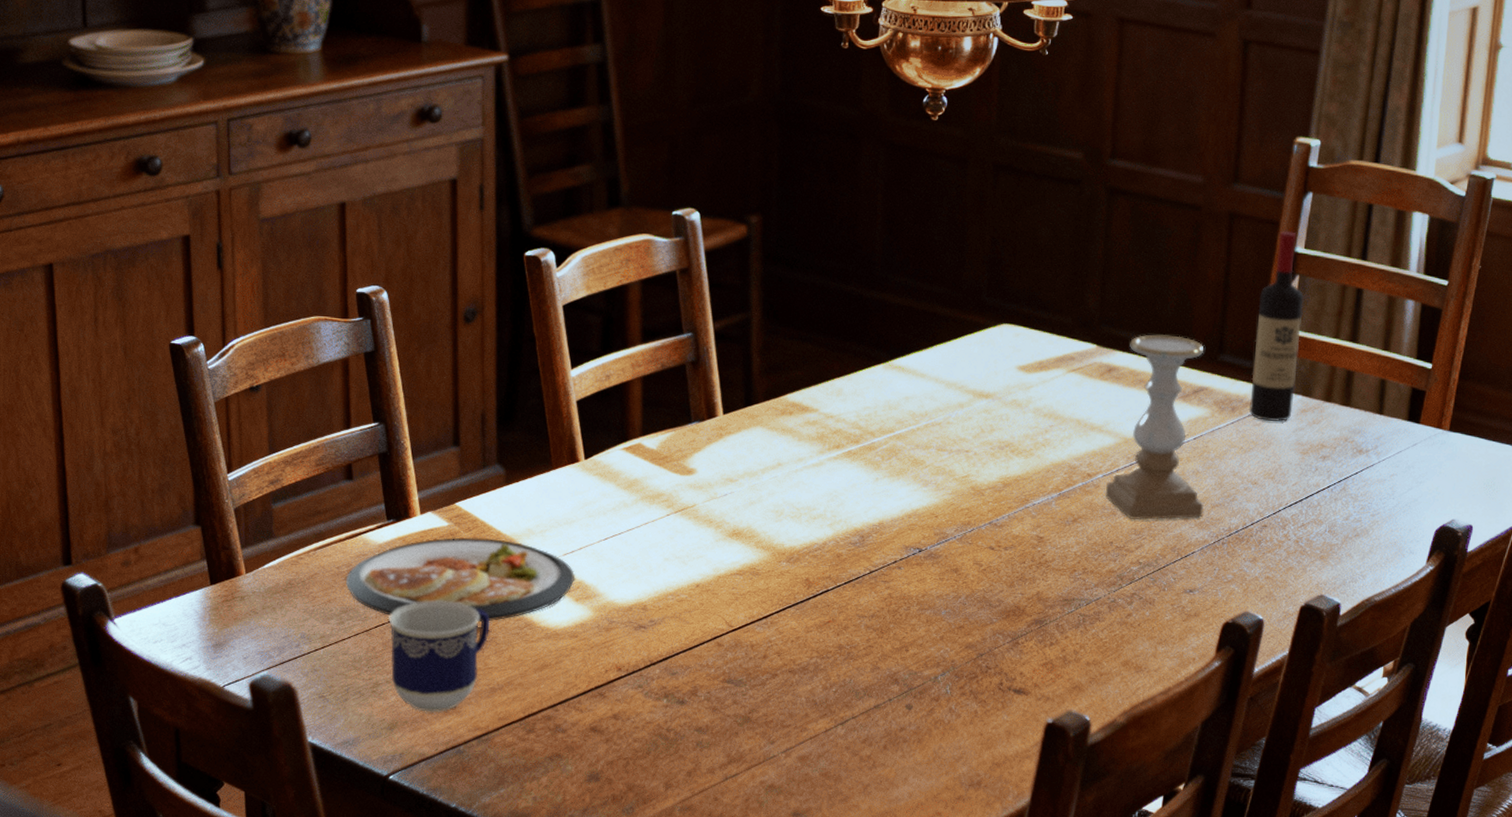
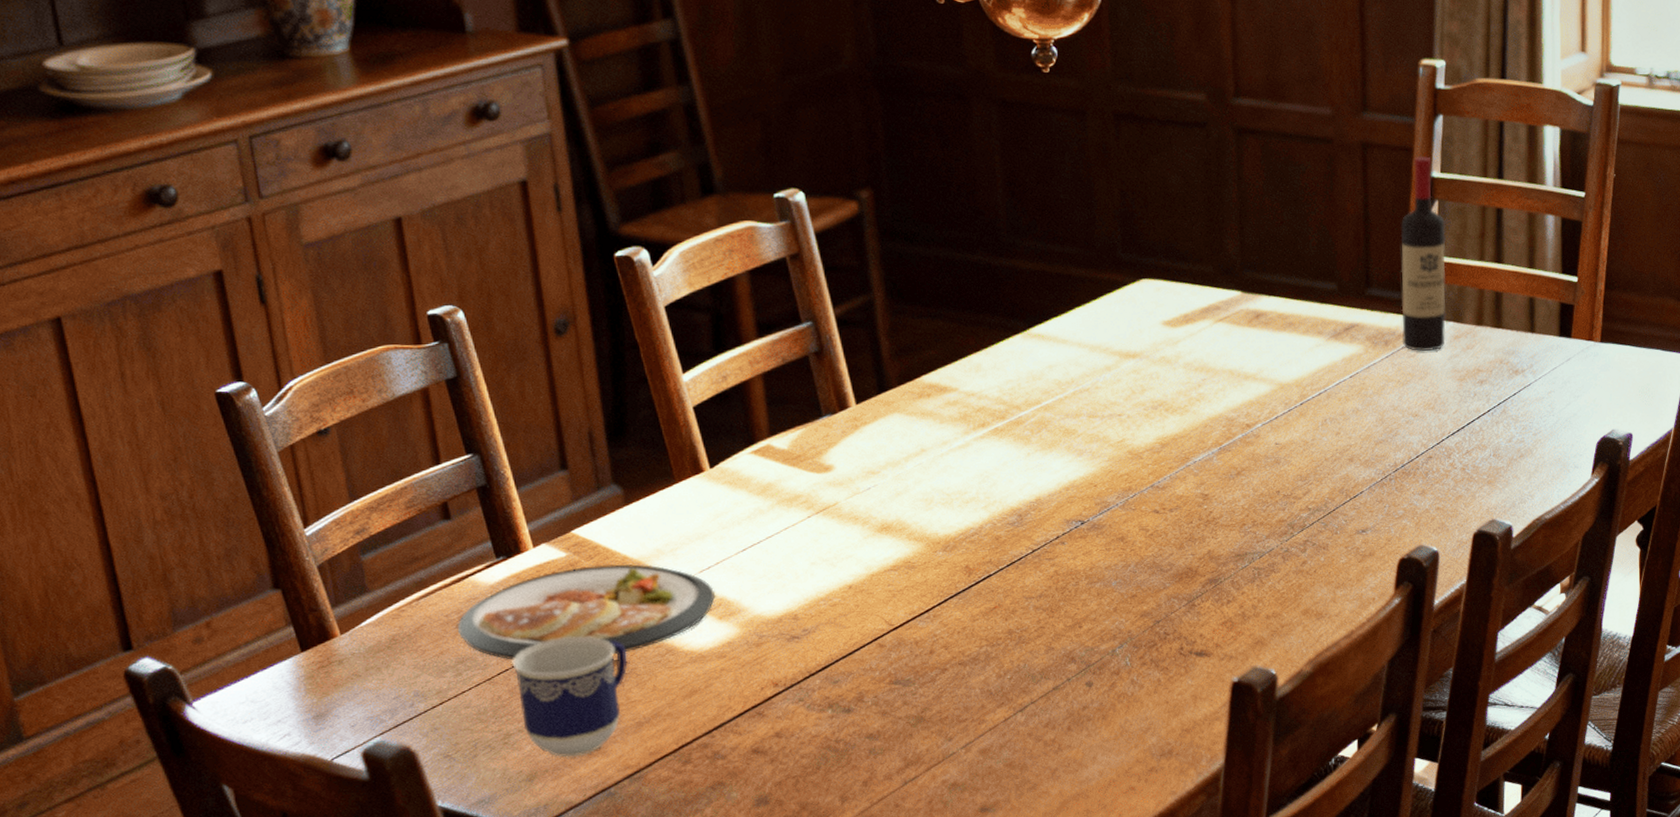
candle holder: present [1105,334,1205,521] -> none [1266,273,1368,466]

